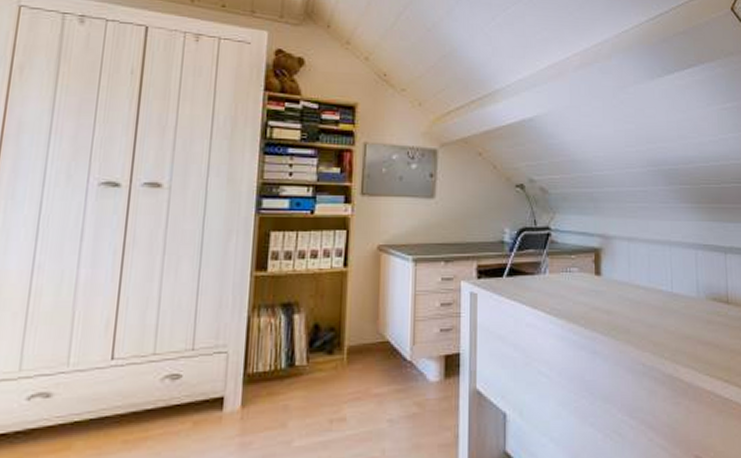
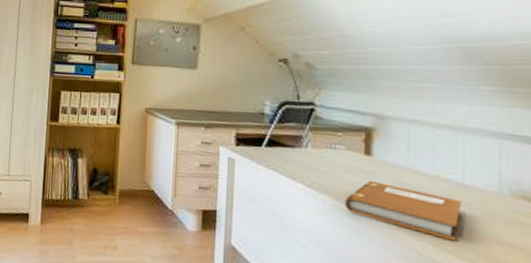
notebook: none [581,300,673,348] -> present [345,180,462,241]

